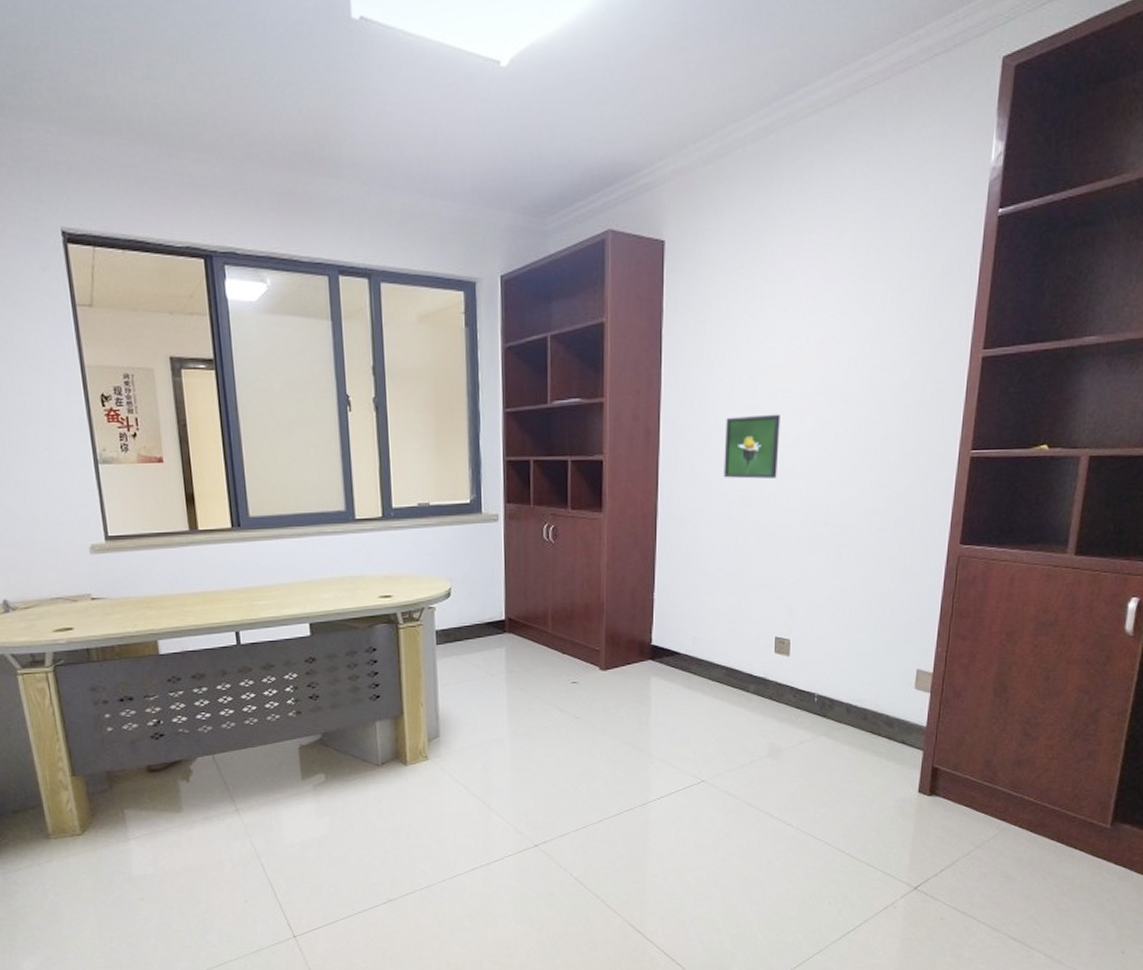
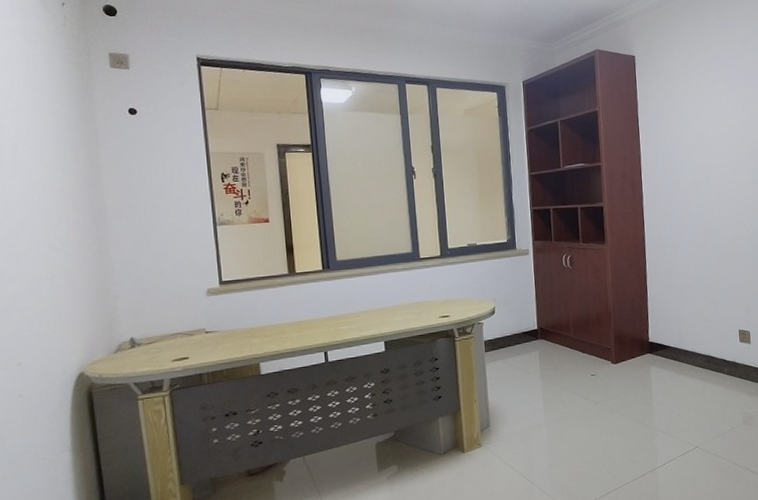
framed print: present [724,414,780,479] -> none [688,169,727,215]

